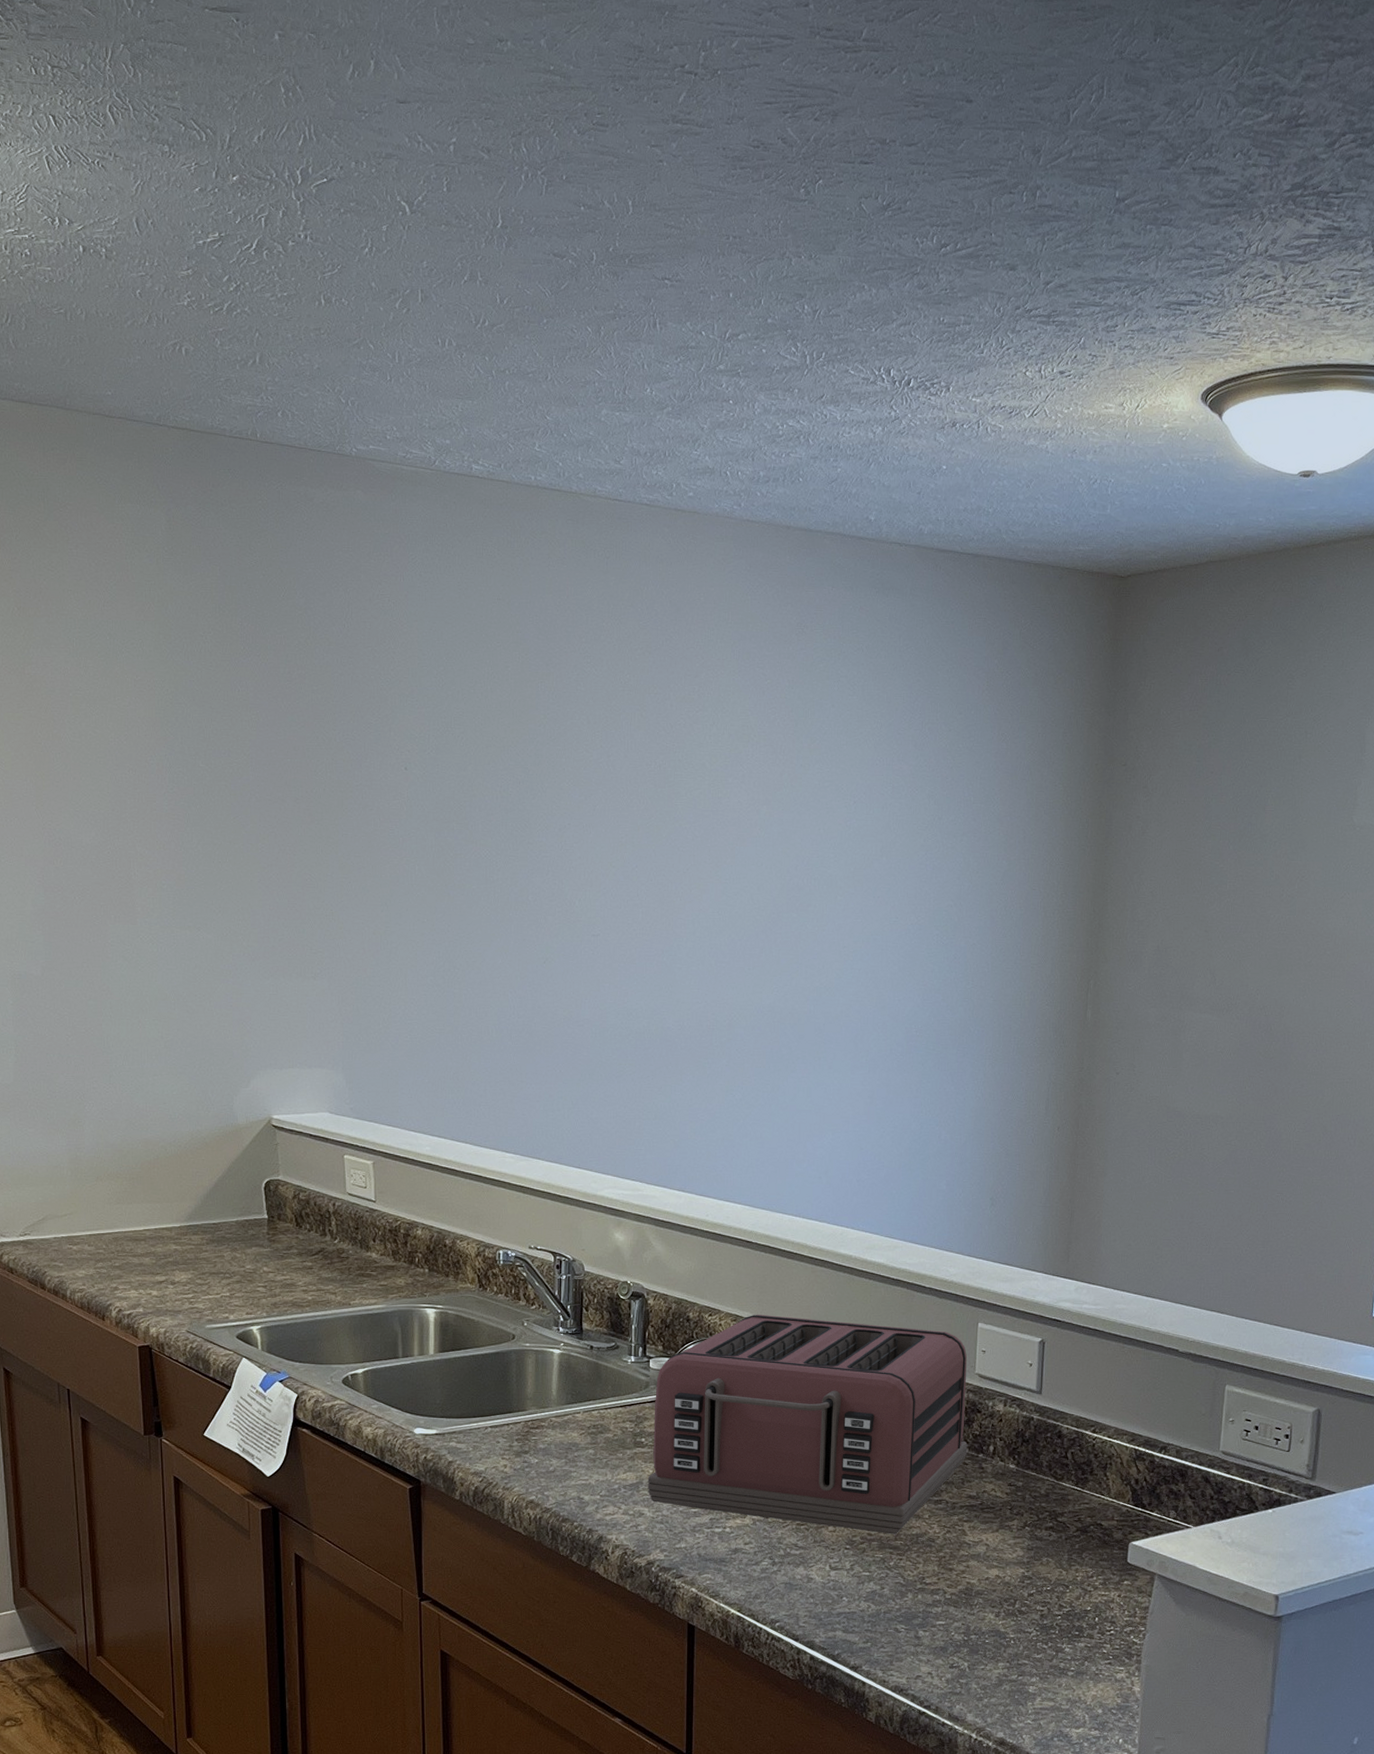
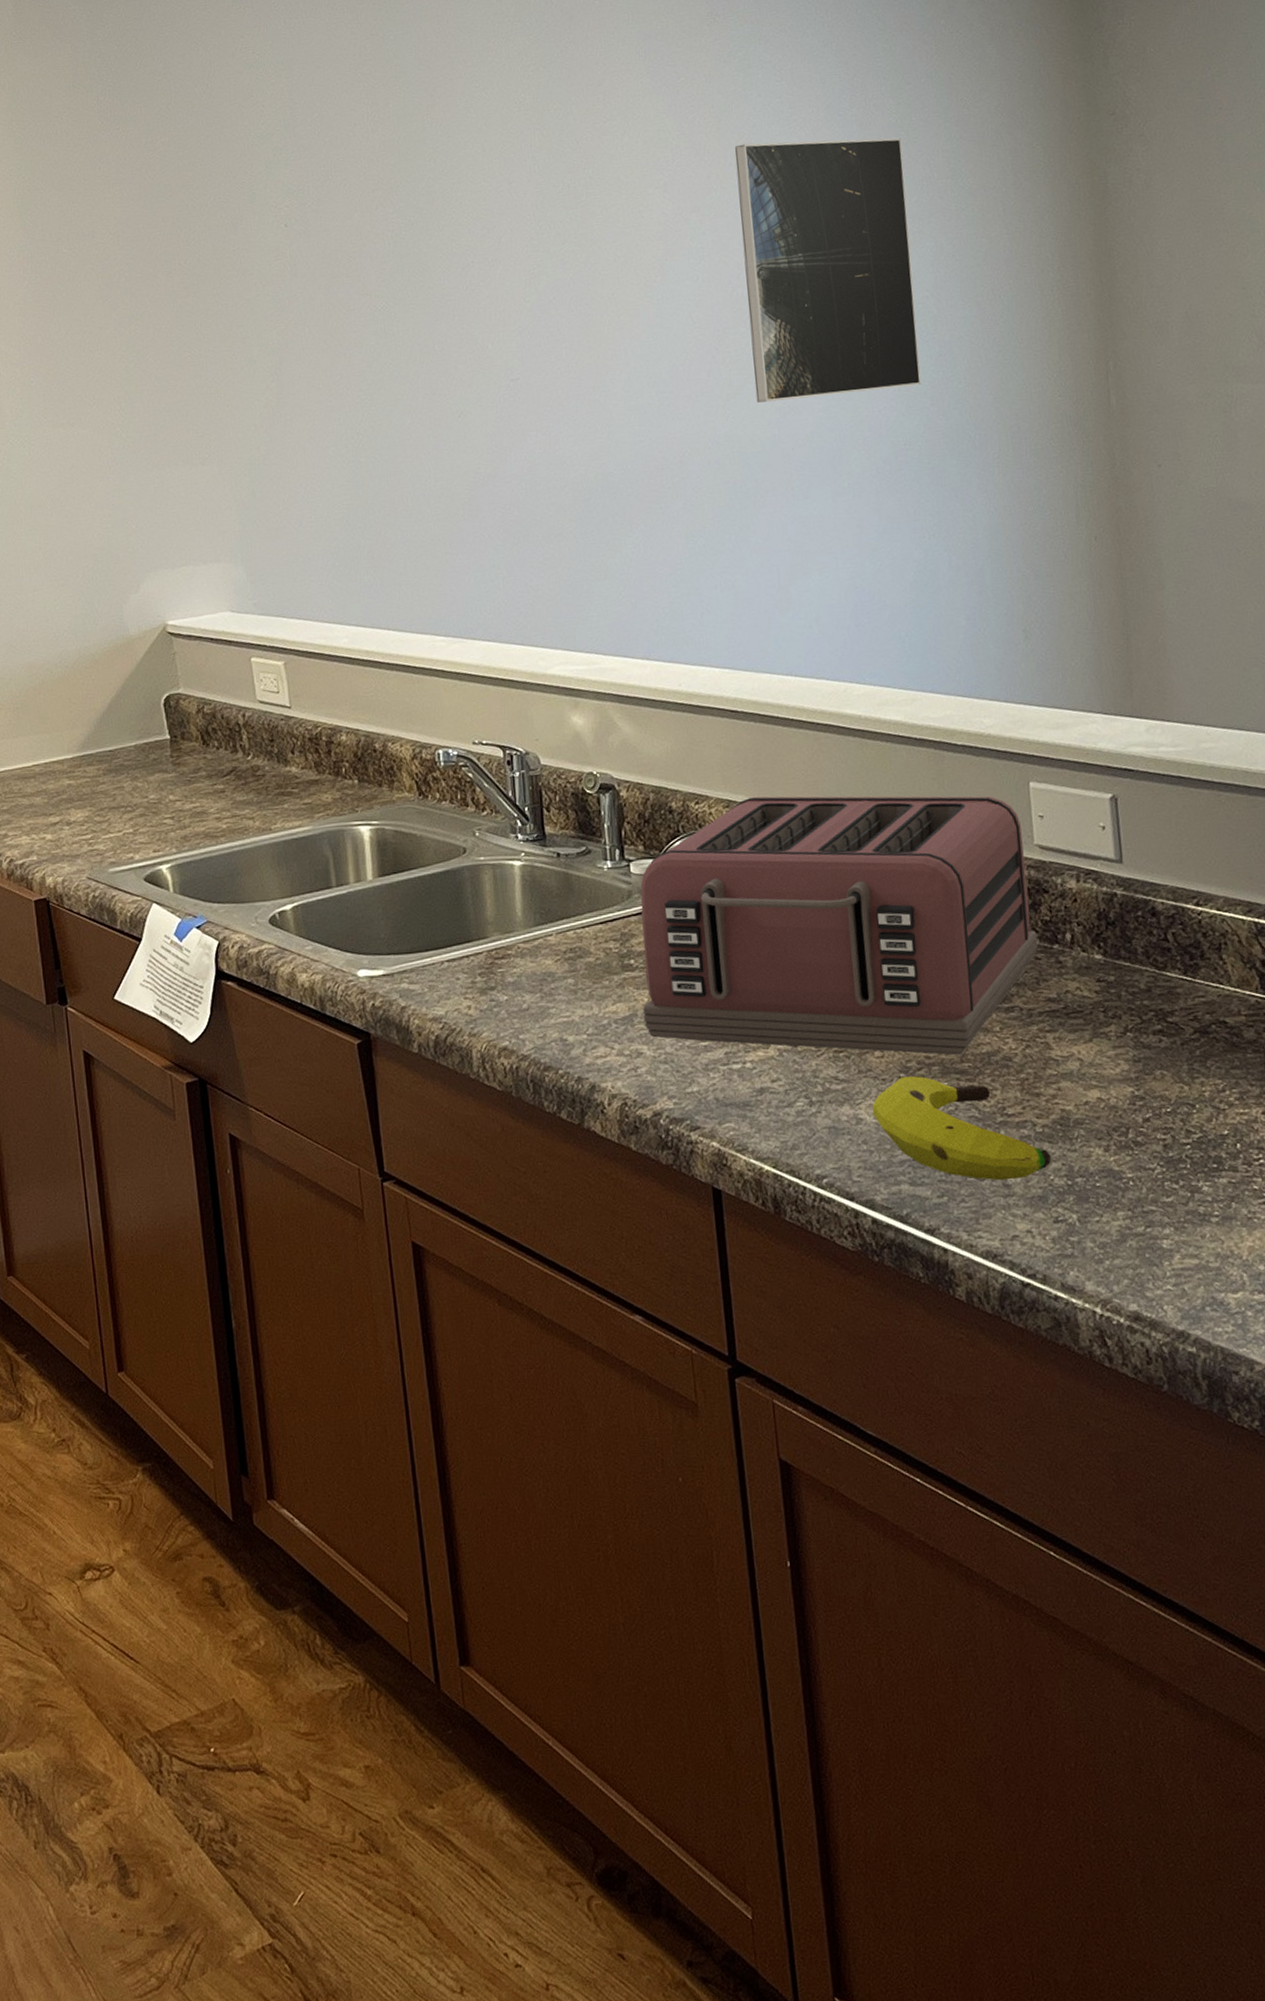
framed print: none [799,748,948,982] -> present [735,137,922,403]
banana: none [821,1548,955,1633] -> present [872,1076,1052,1181]

